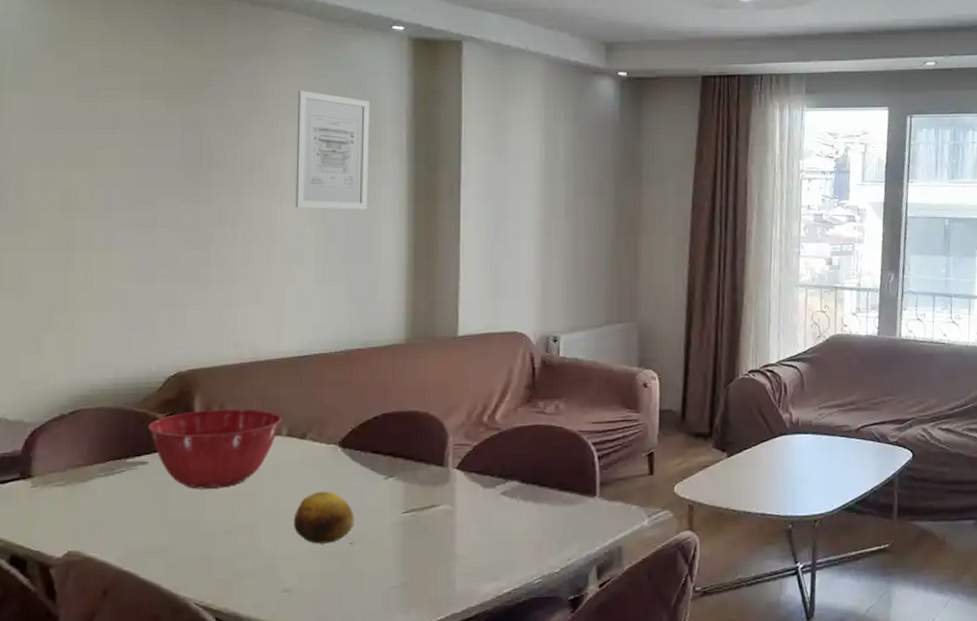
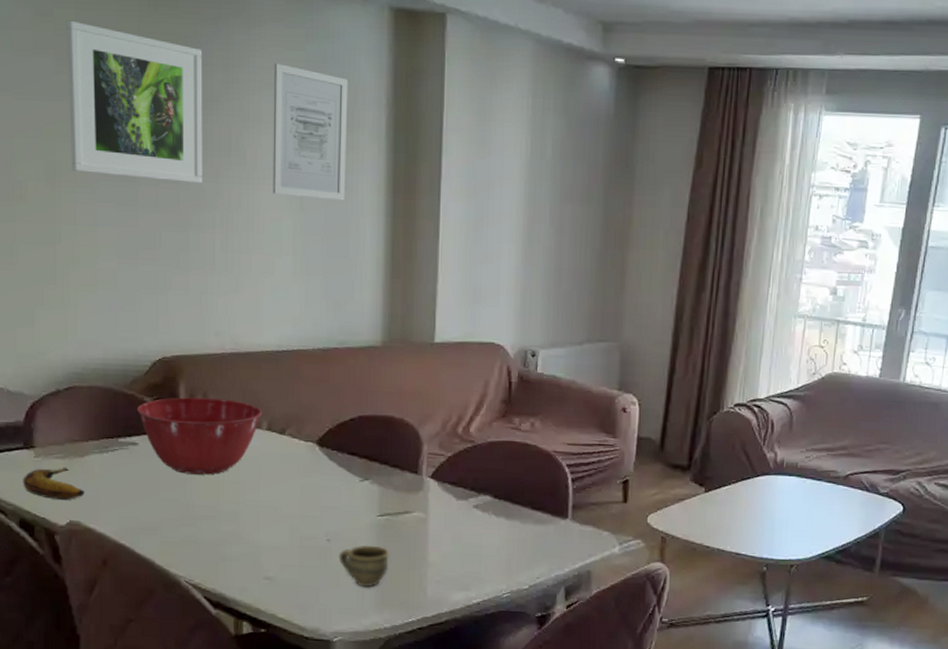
banana: none [16,495,87,530] -> present [23,468,85,500]
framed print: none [88,61,228,203] -> present [67,20,203,184]
fruit: present [293,491,355,544] -> none [273,487,332,538]
cup: none [362,543,415,589] -> present [338,545,389,587]

